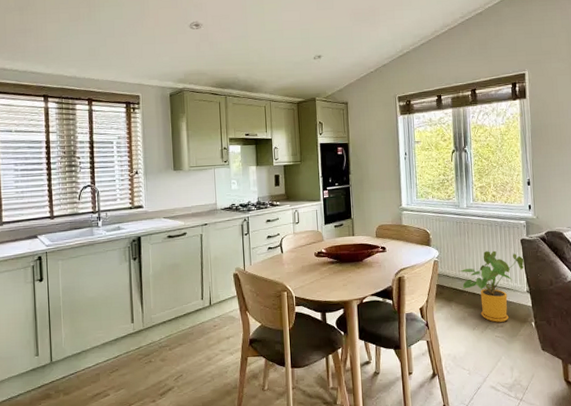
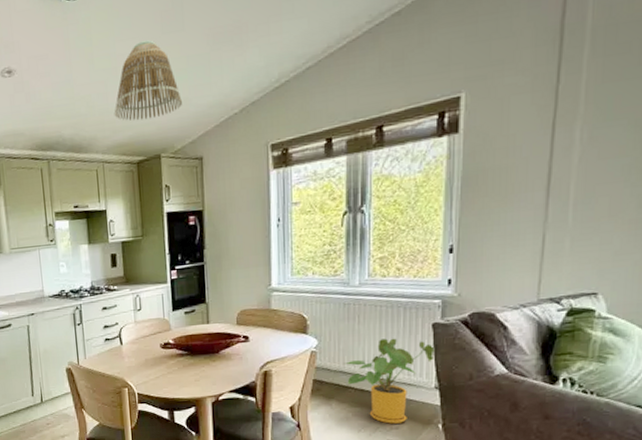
lamp shade: none [279,13,332,71] -> present [114,40,182,121]

